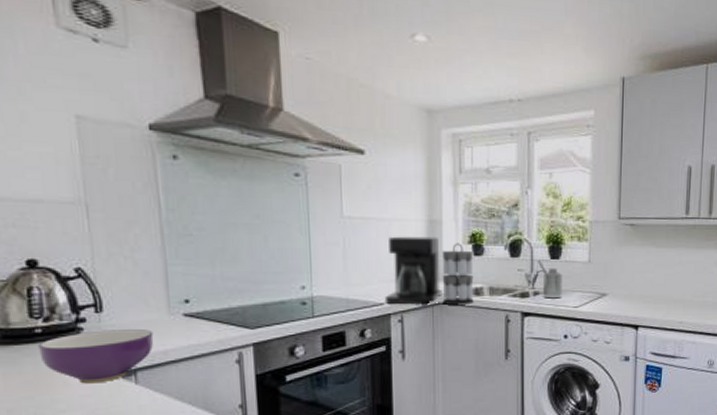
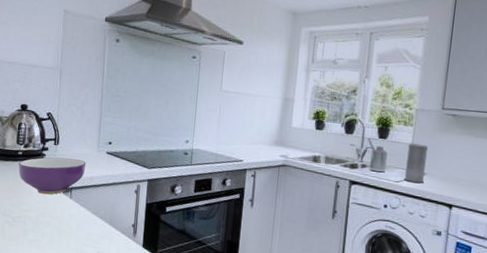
coffee maker: present [384,236,442,305] -> none [243,108,291,165]
spice rack: present [441,243,474,306] -> none [287,118,316,169]
canister: none [583,261,607,306] -> present [404,143,429,184]

